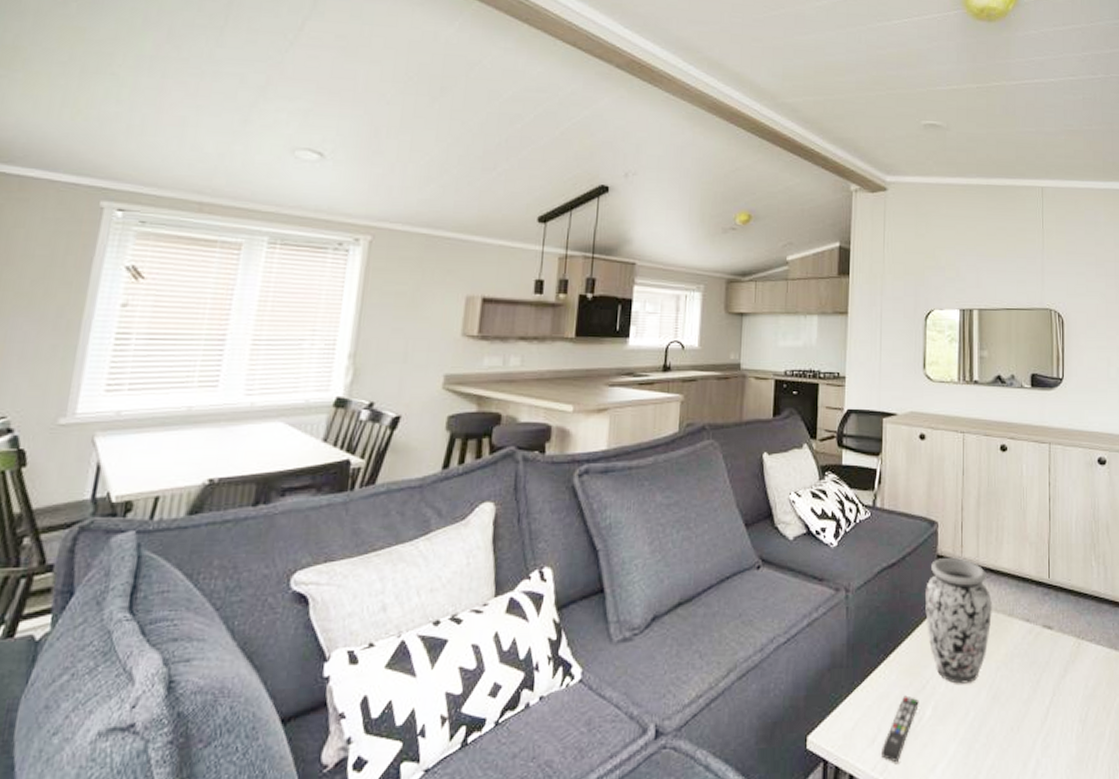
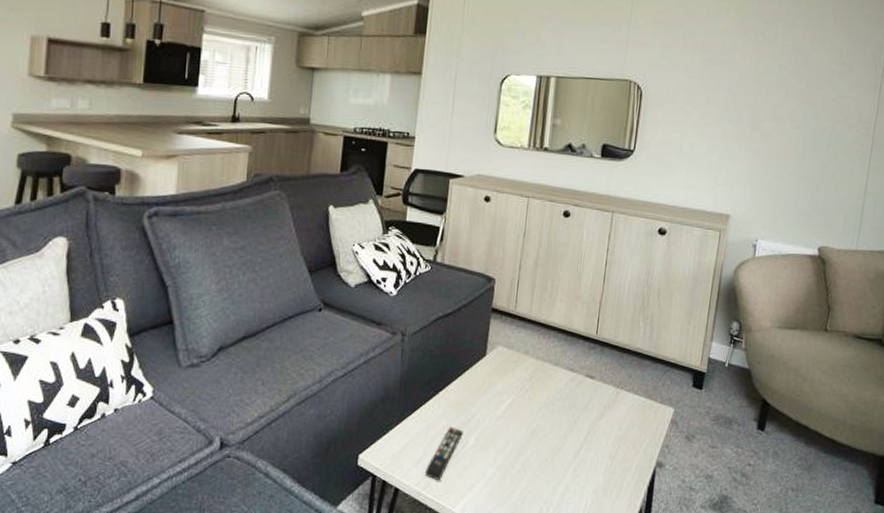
vase: present [925,557,993,684] -> none [475,310,541,420]

